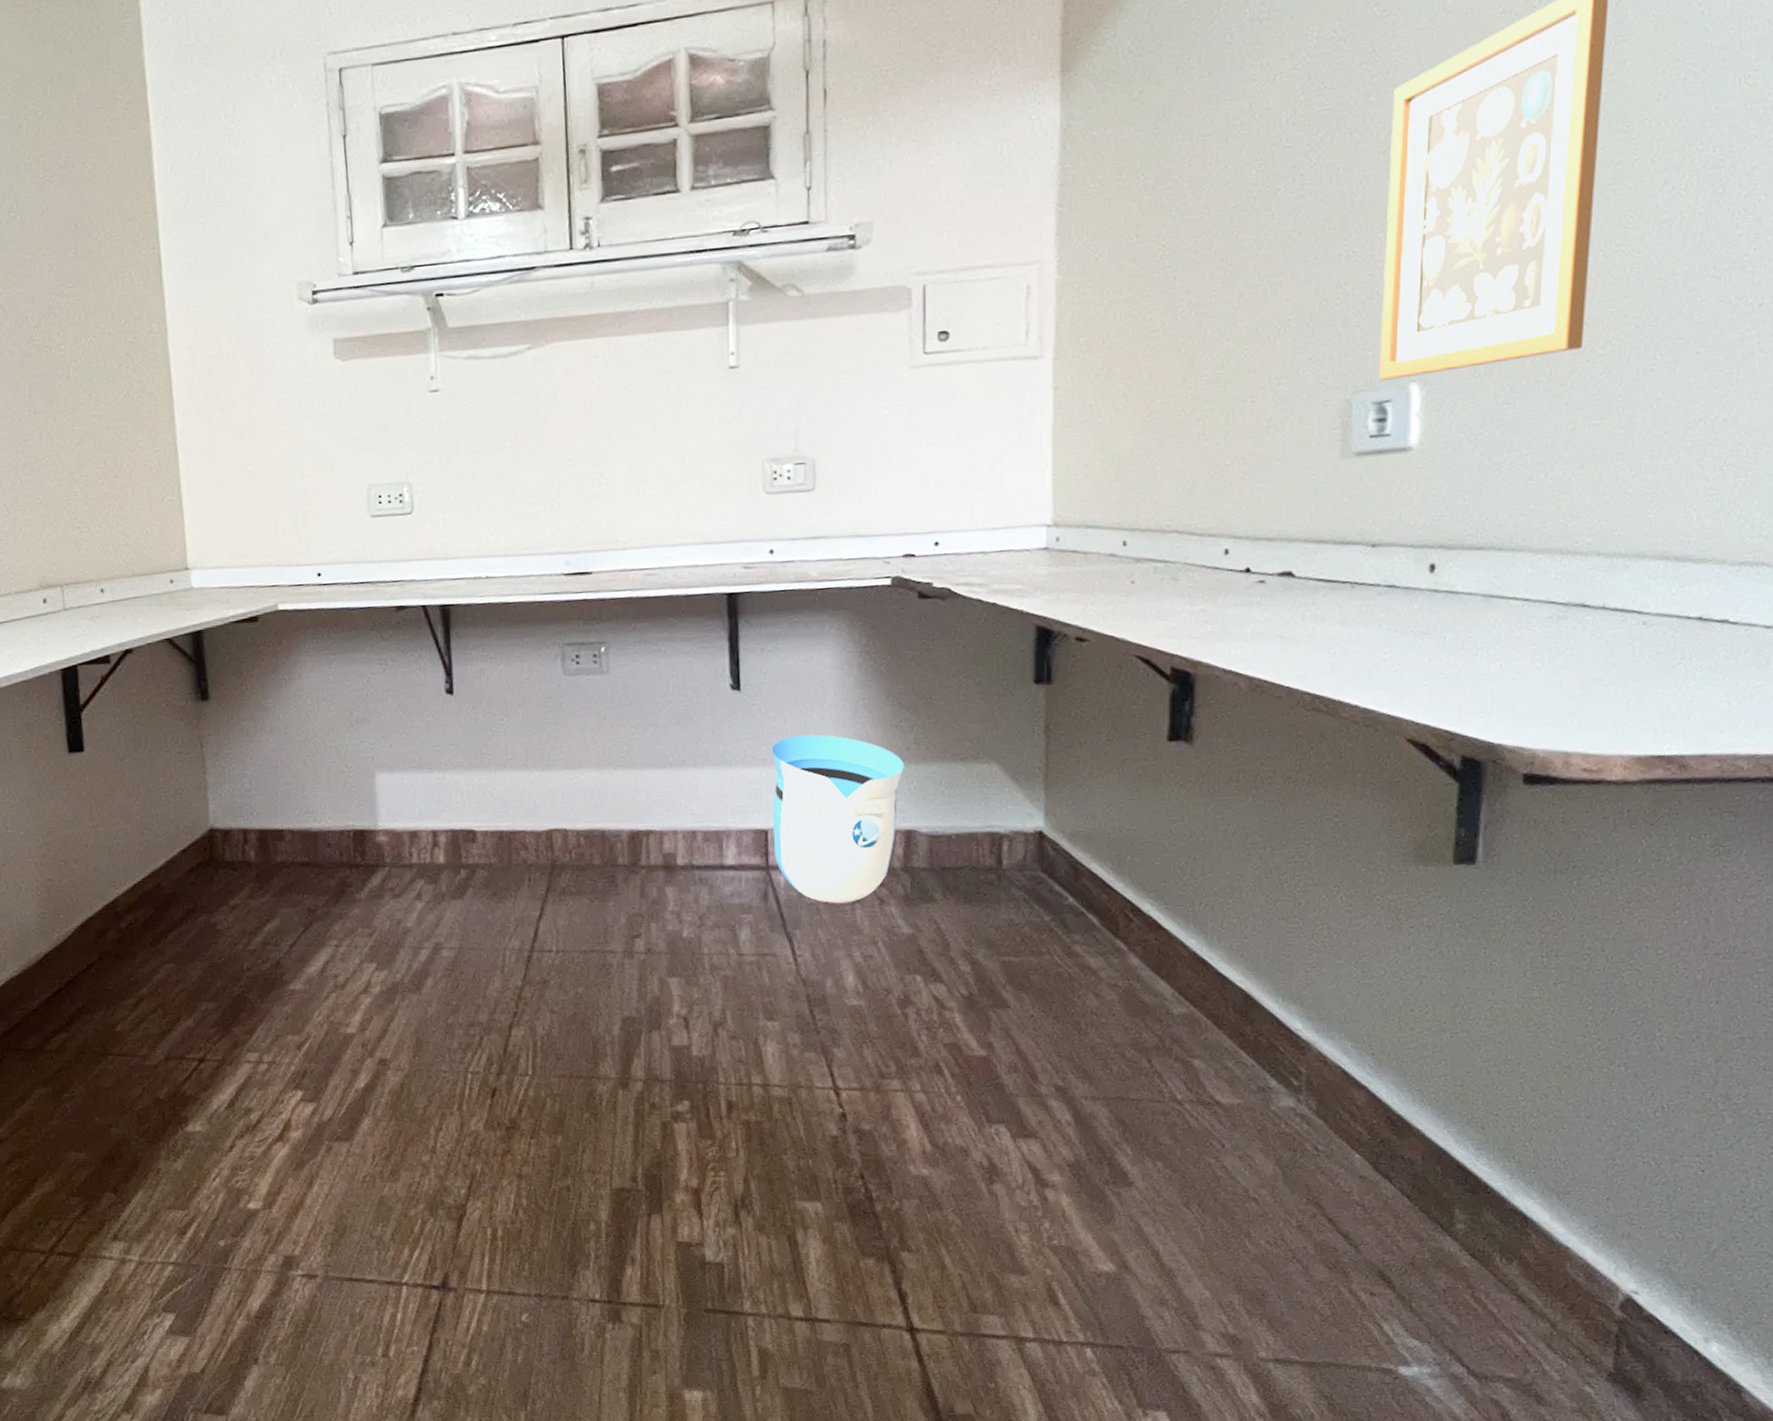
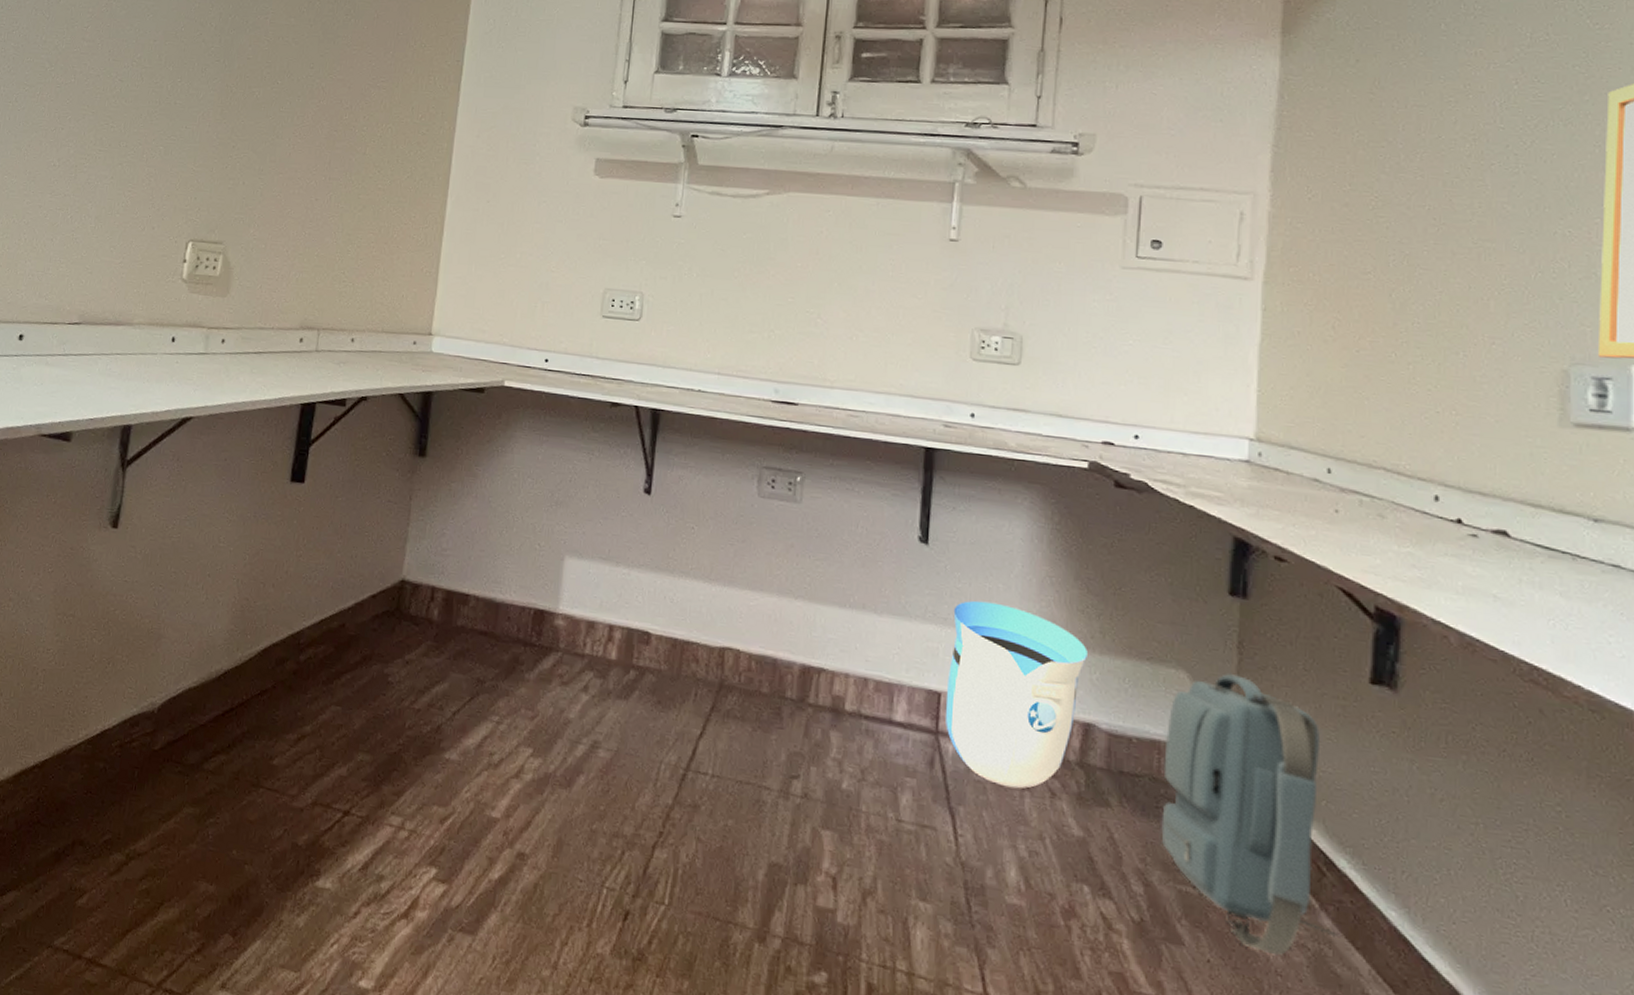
backpack: none [982,757,1143,999] -> present [1161,673,1337,956]

